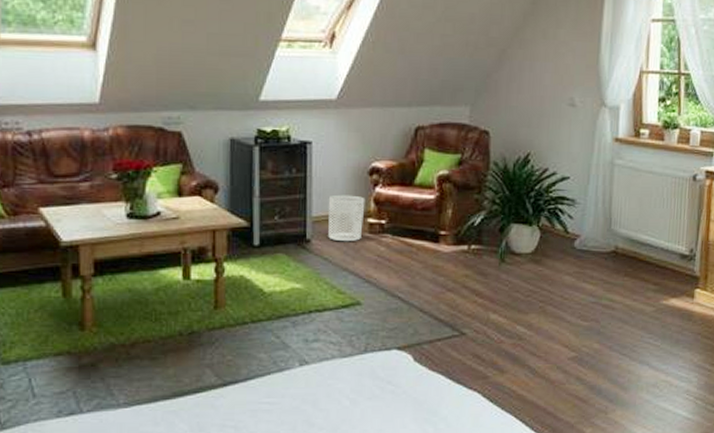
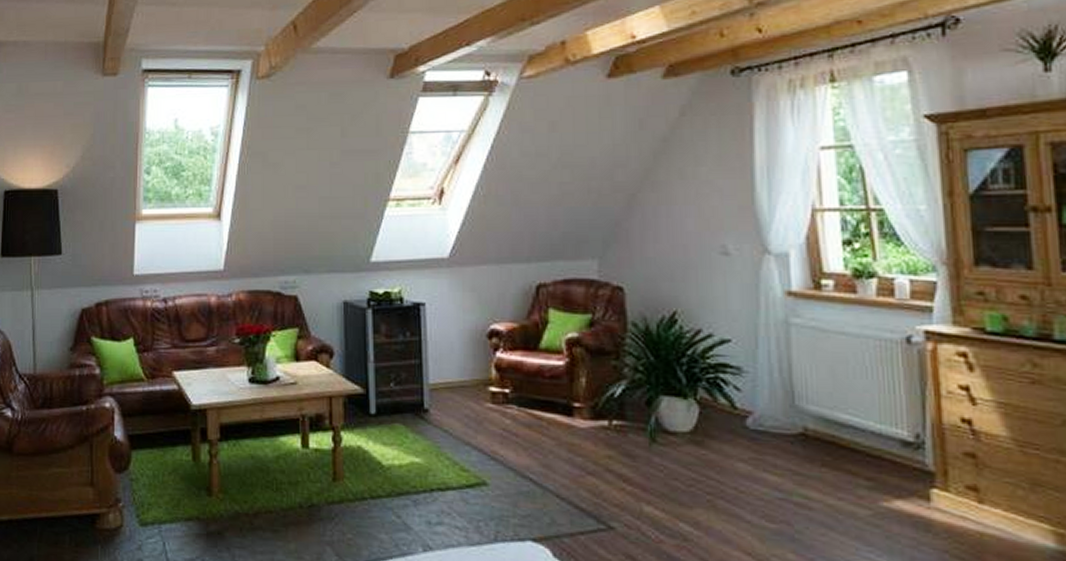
waste bin: present [328,194,365,242] -> none [445,360,486,413]

